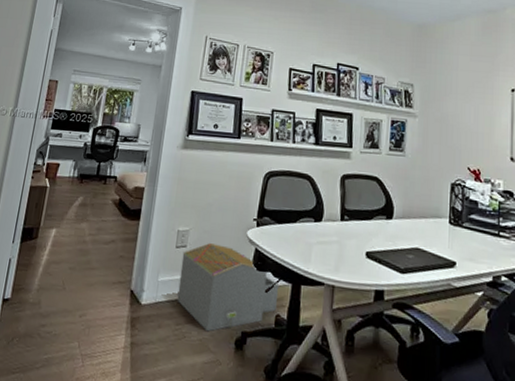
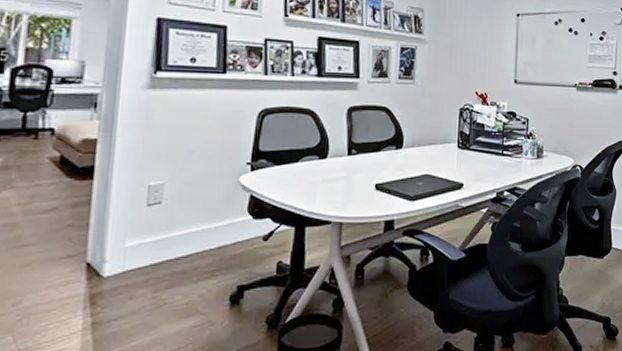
architectural model: present [177,242,278,332] -> none [152,194,279,293]

